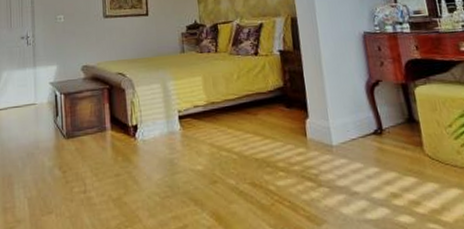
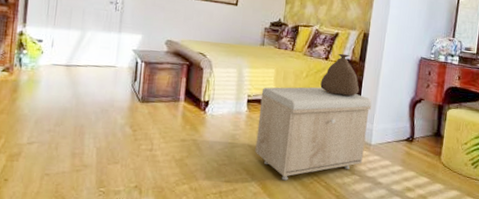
storage bench: none [192,87,328,207] -> present [255,87,372,181]
bag: none [255,44,302,93] -> present [320,53,360,97]

